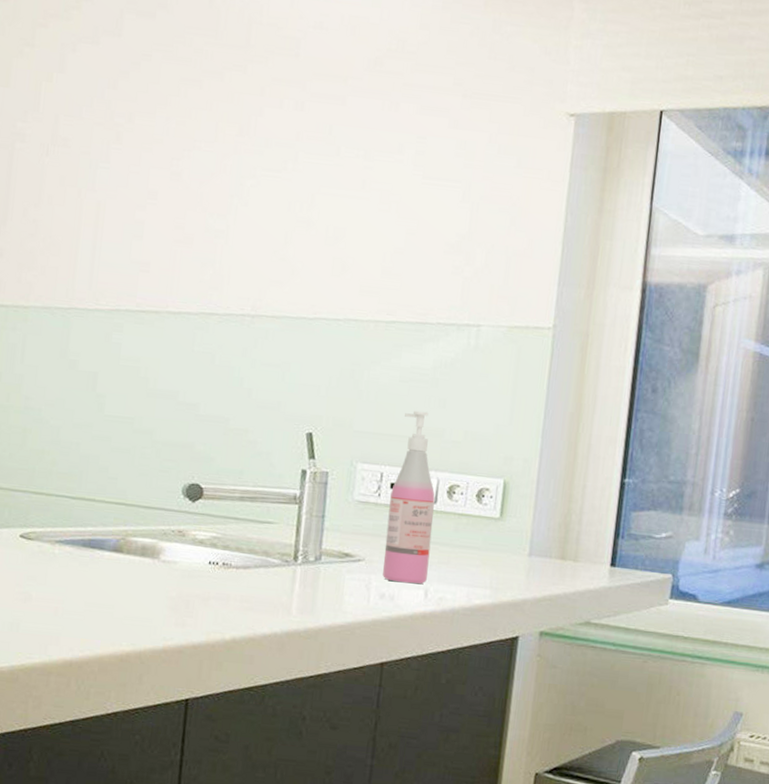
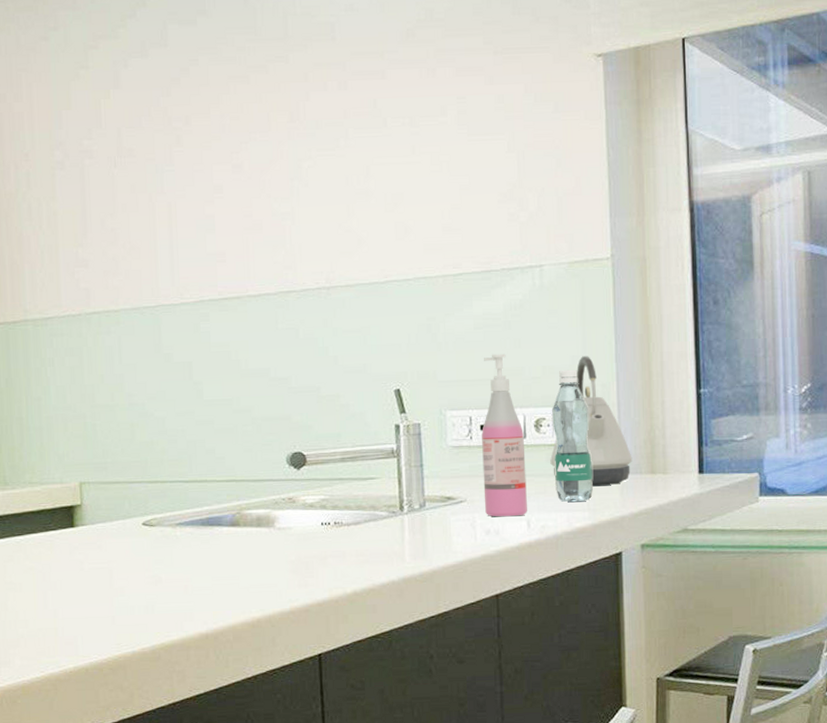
kettle: none [458,426,544,566] -> present [550,356,633,486]
bottle: none [459,437,507,578] -> present [551,369,593,502]

